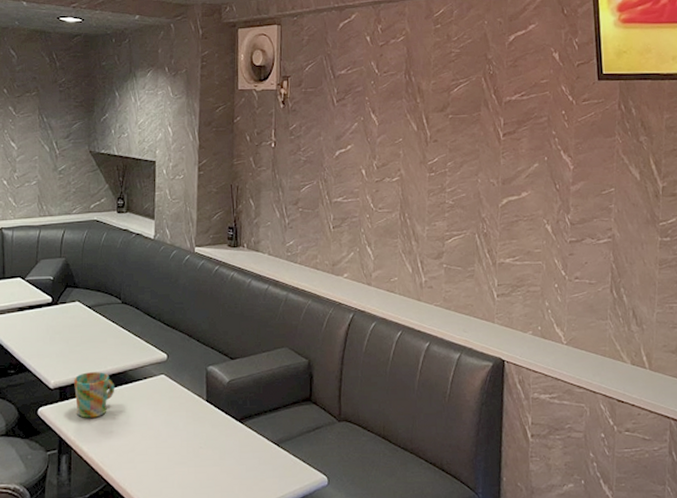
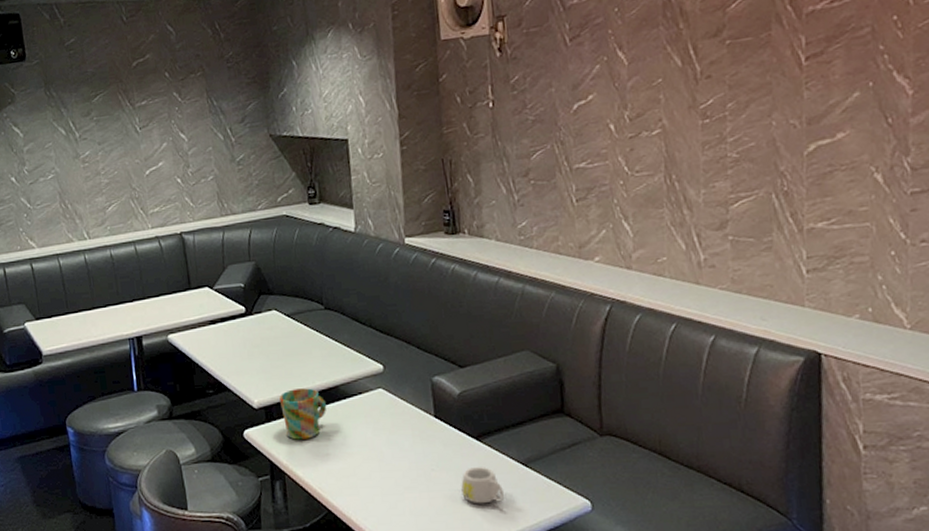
mug: none [223,446,258,479] -> present [461,467,504,504]

